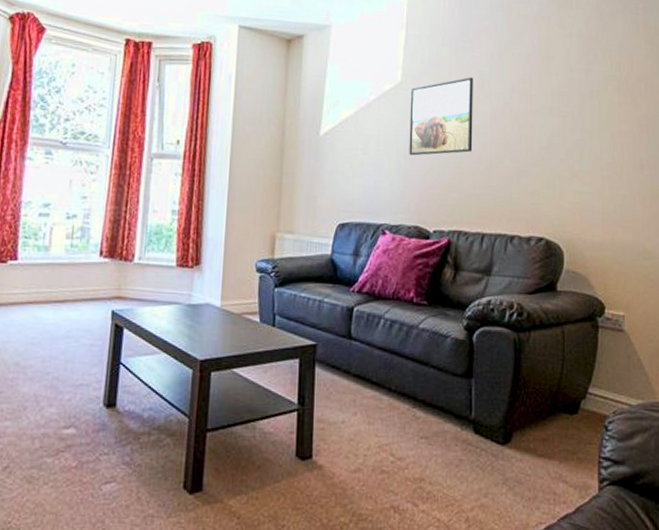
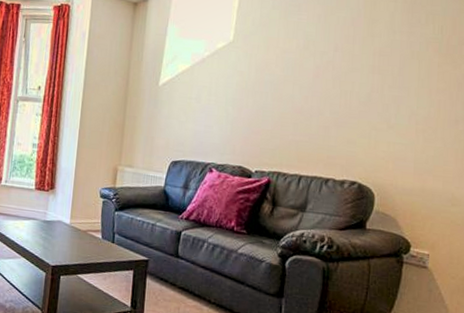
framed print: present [409,77,473,156] -> none [237,37,300,106]

